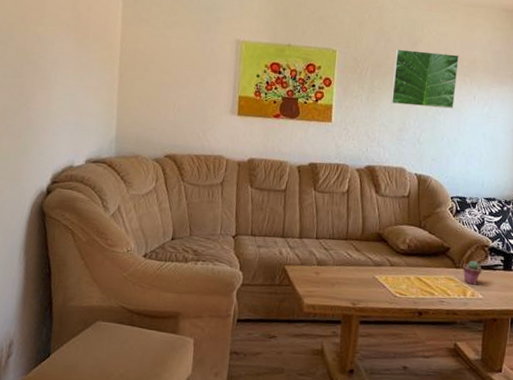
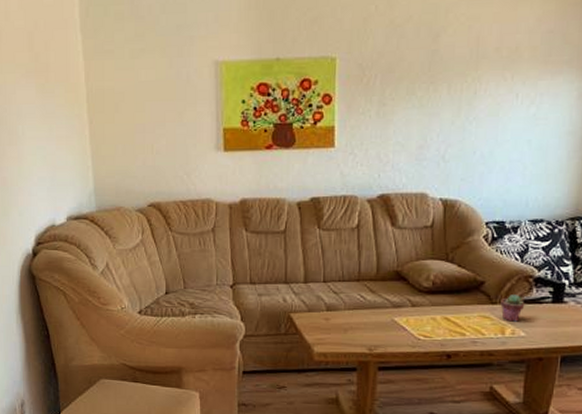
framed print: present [390,49,459,109] -> none [407,43,496,117]

